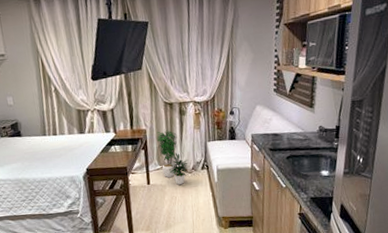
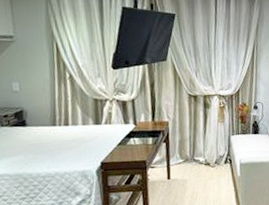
potted plant: present [156,129,189,185] -> none [179,121,212,179]

